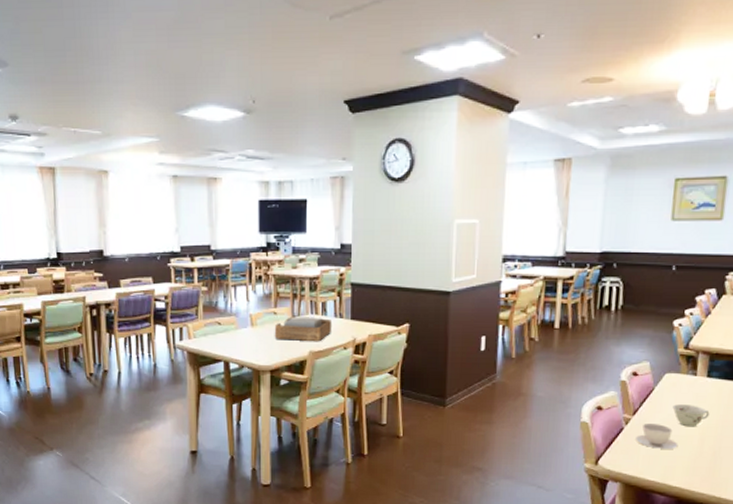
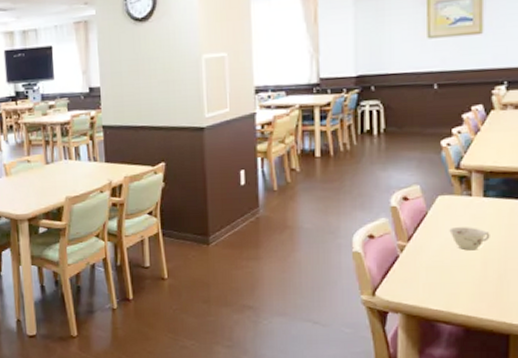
napkin holder: present [274,317,333,342] -> none [29,162,87,188]
teacup: present [636,424,678,449] -> none [413,249,460,276]

